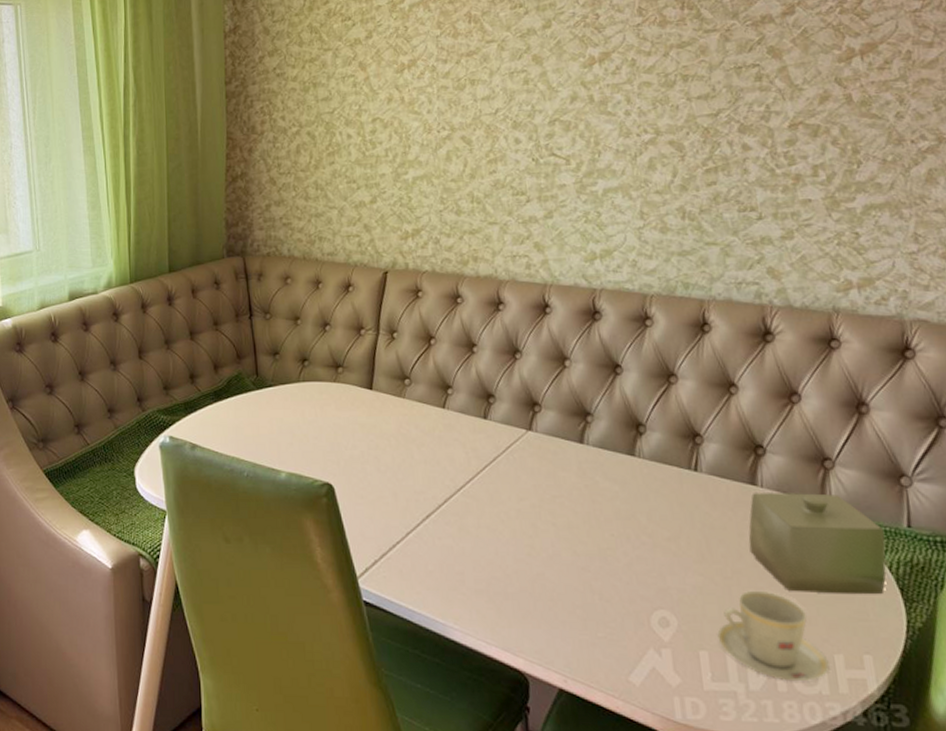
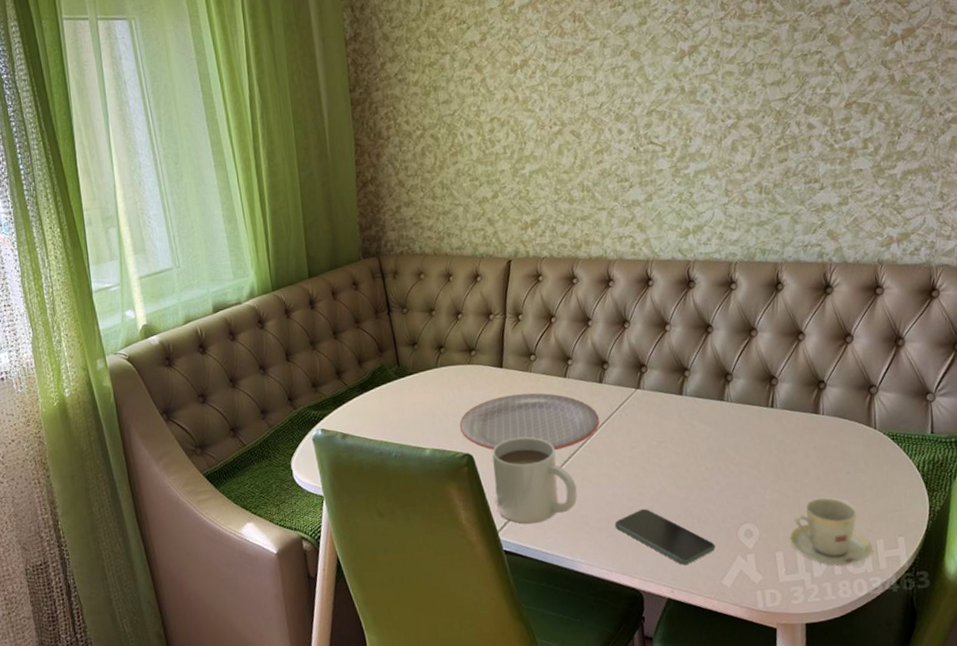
plate: none [320,421,482,490] -> present [459,393,599,450]
mug: none [355,471,453,573] -> present [492,437,577,524]
smartphone: none [496,573,621,650] -> present [614,508,716,565]
sugar bowl: present [748,493,886,595] -> none [813,414,915,495]

